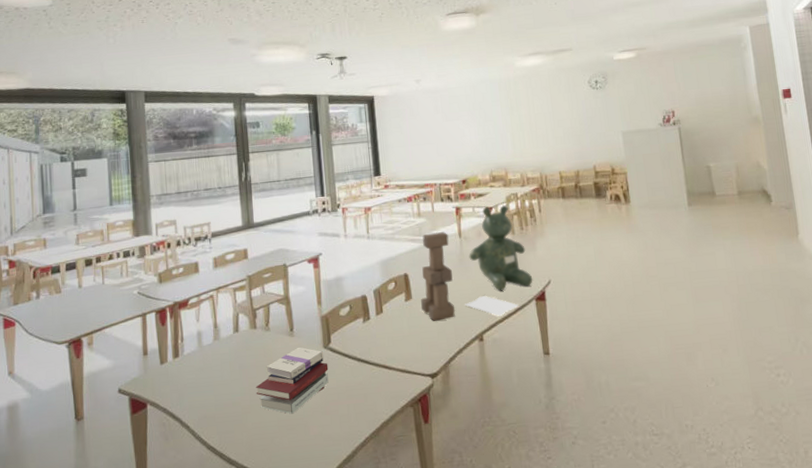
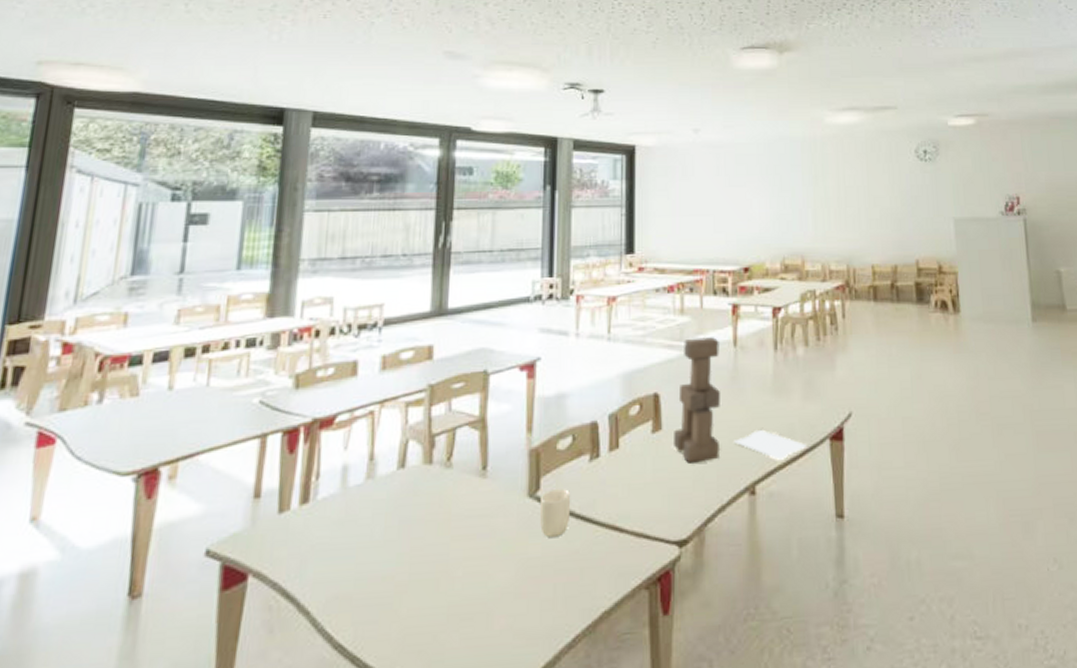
books: present [255,346,329,414] -> none [419,493,532,596]
cup: none [332,342,354,375] -> present [539,489,571,539]
teddy bear: present [469,205,533,290] -> none [745,305,828,423]

